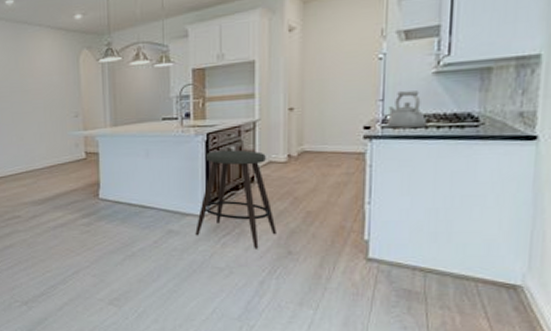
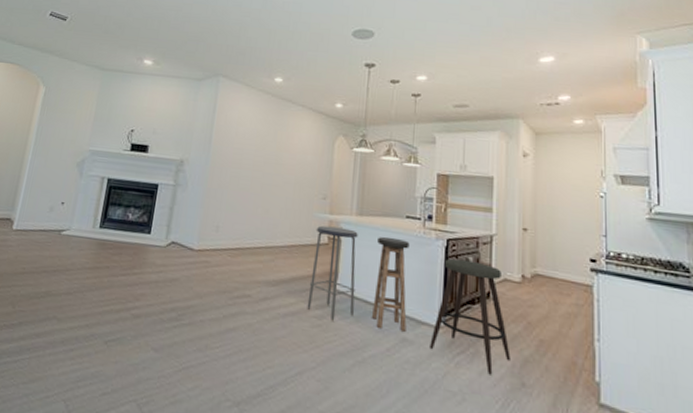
bar stool: none [72,141,120,226] -> present [307,225,358,321]
bar stool: none [135,141,171,225] -> present [372,236,410,332]
kettle: present [387,90,427,129] -> none [610,229,646,271]

